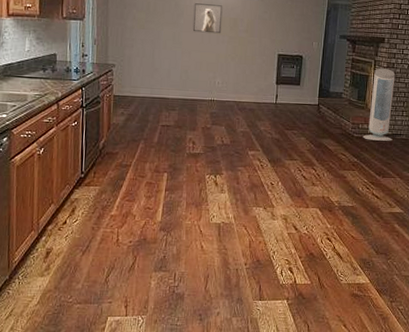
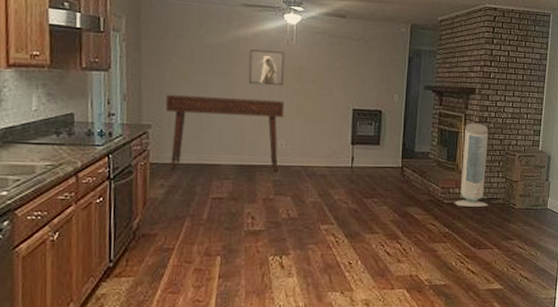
desk: none [126,39,222,106] -> present [165,94,285,172]

